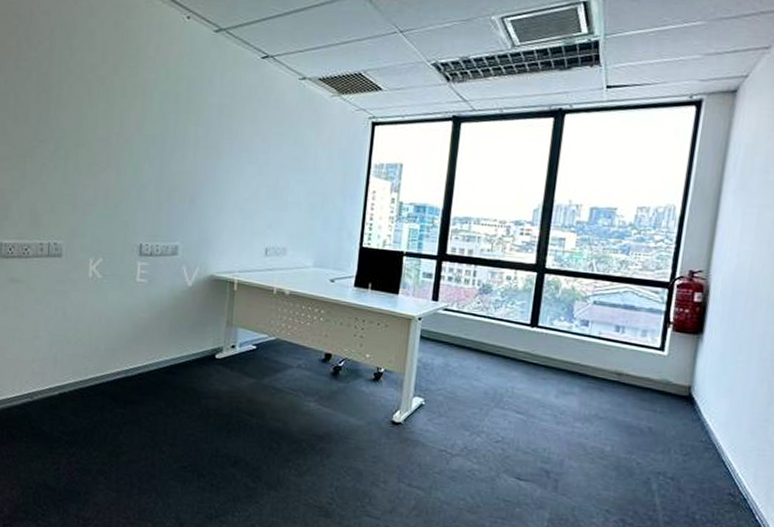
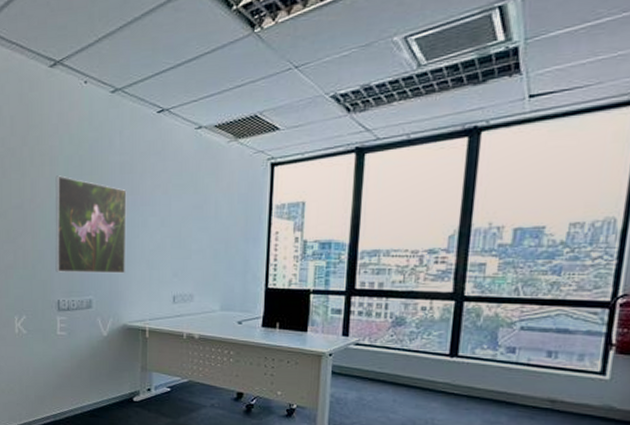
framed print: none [140,110,224,221] -> present [55,175,127,274]

